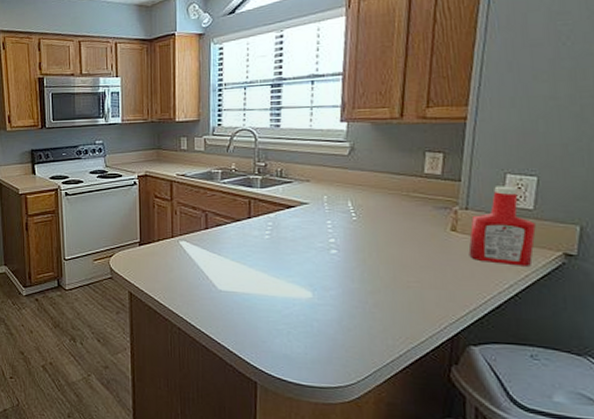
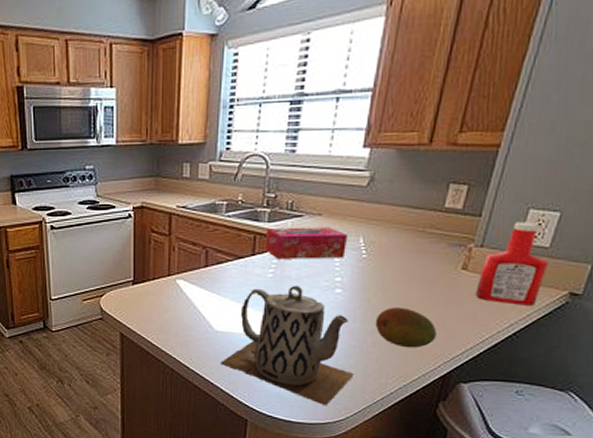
teapot: none [226,247,360,369] -> present [220,286,355,406]
tissue box: none [259,192,337,222] -> present [264,227,349,259]
fruit: none [373,268,437,309] -> present [375,307,437,348]

